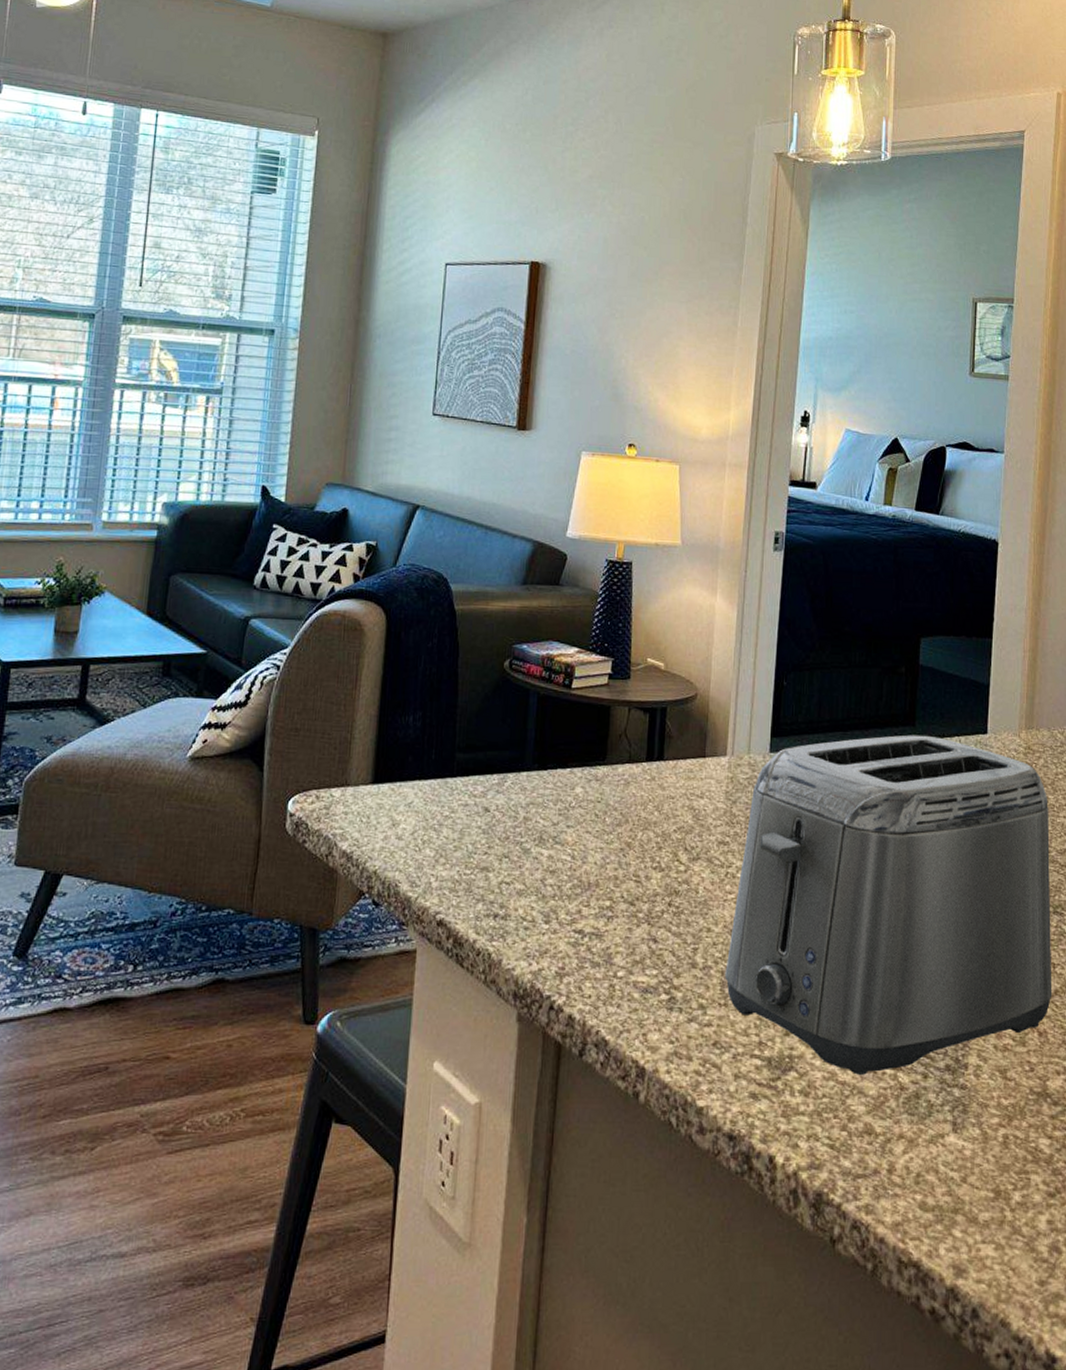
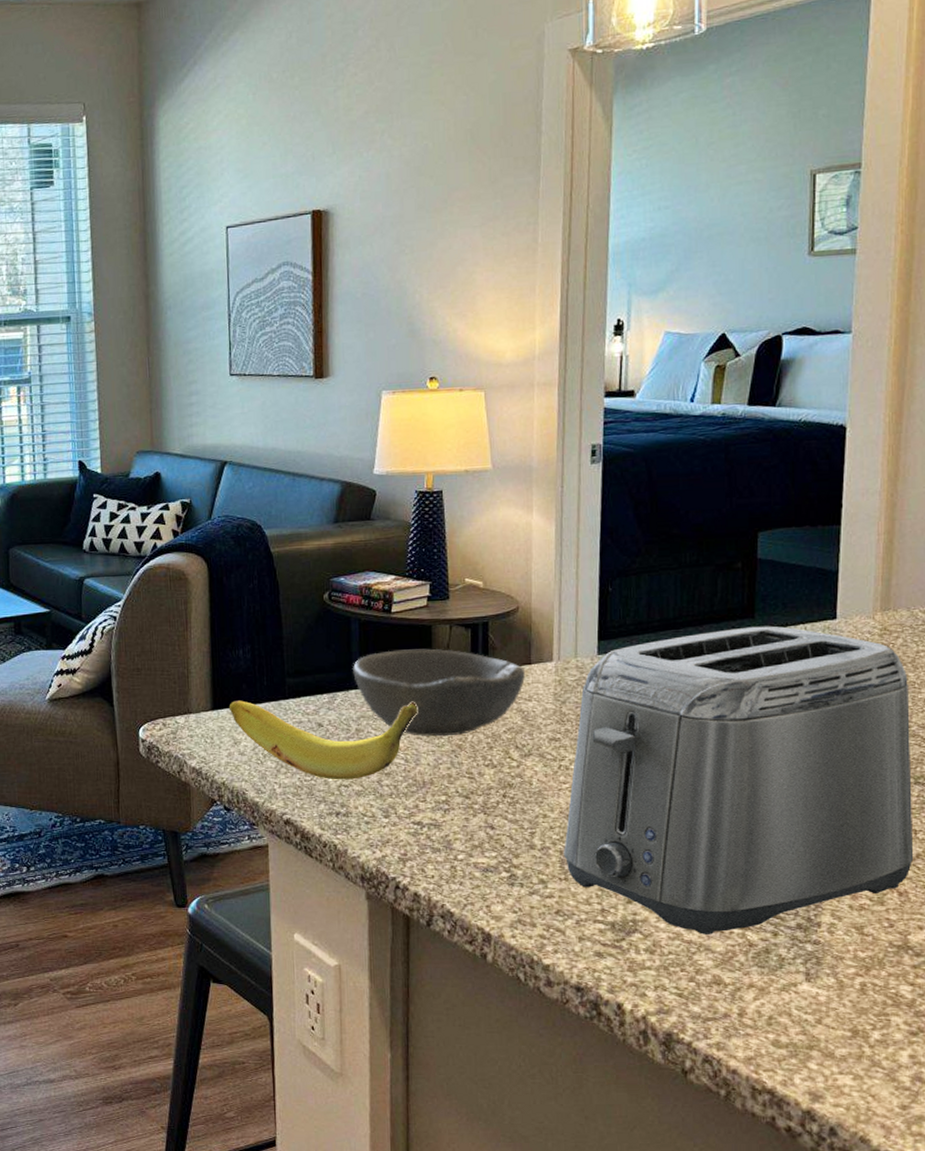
banana: none [392,774,589,876] -> present [230,700,417,780]
bowl: none [526,730,700,832] -> present [353,648,526,737]

